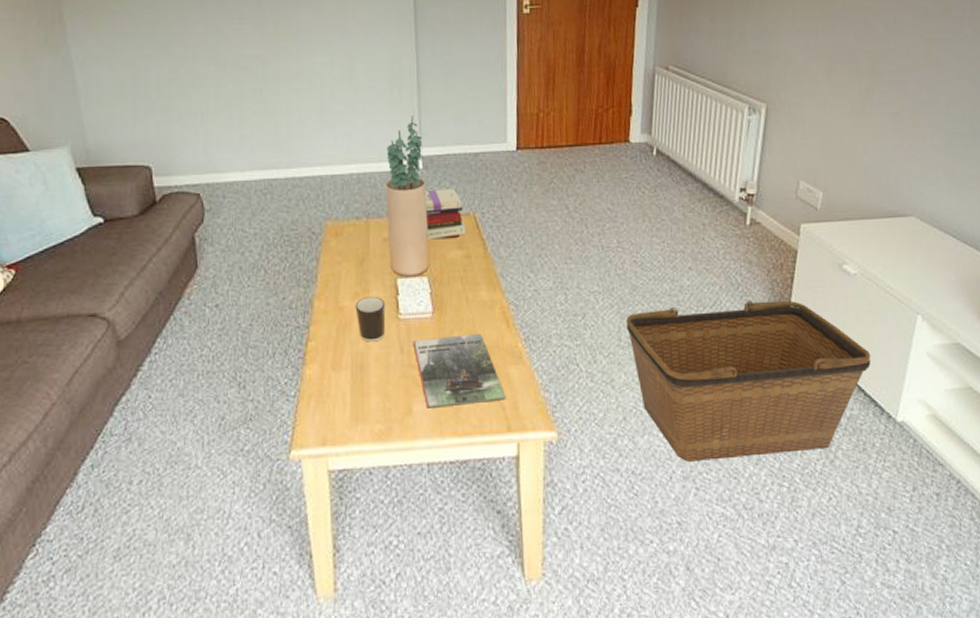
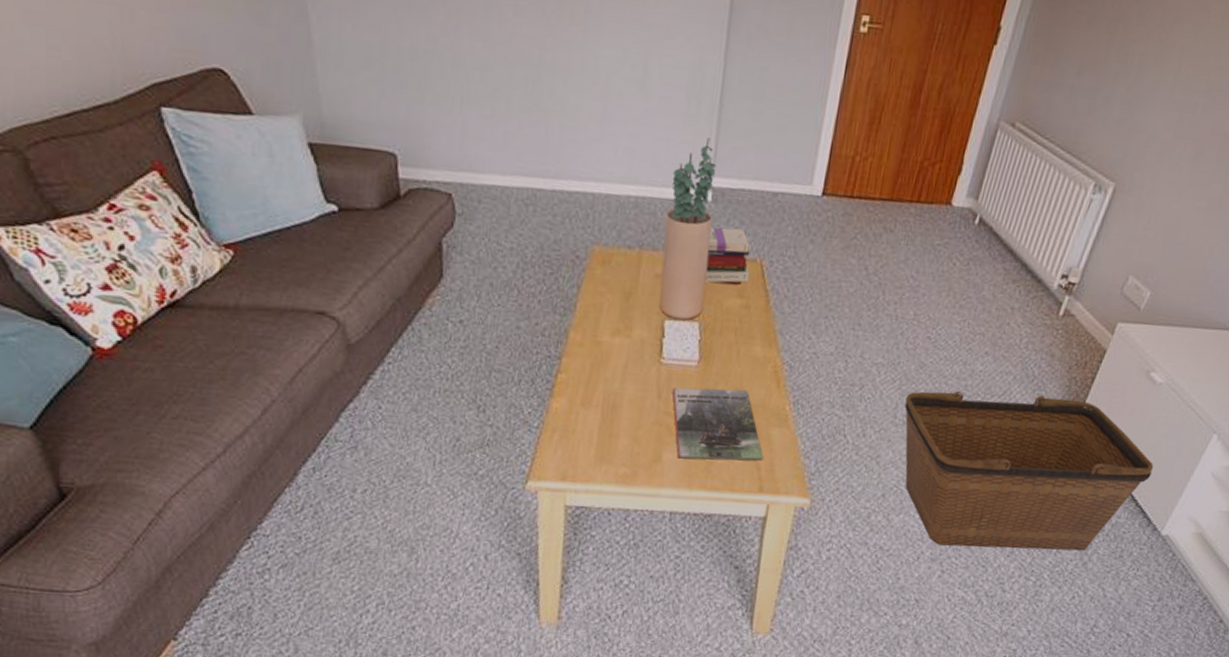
mug: present [355,296,386,342] -> none [614,334,649,384]

